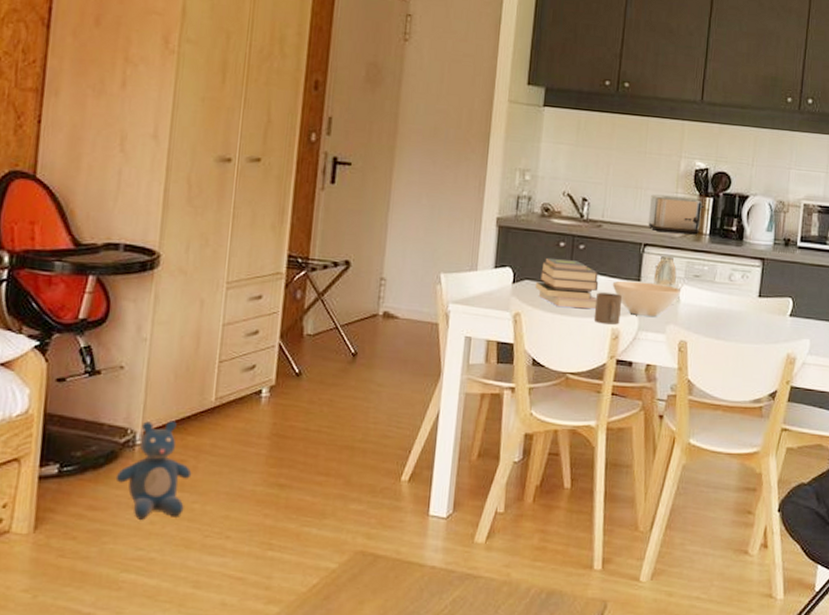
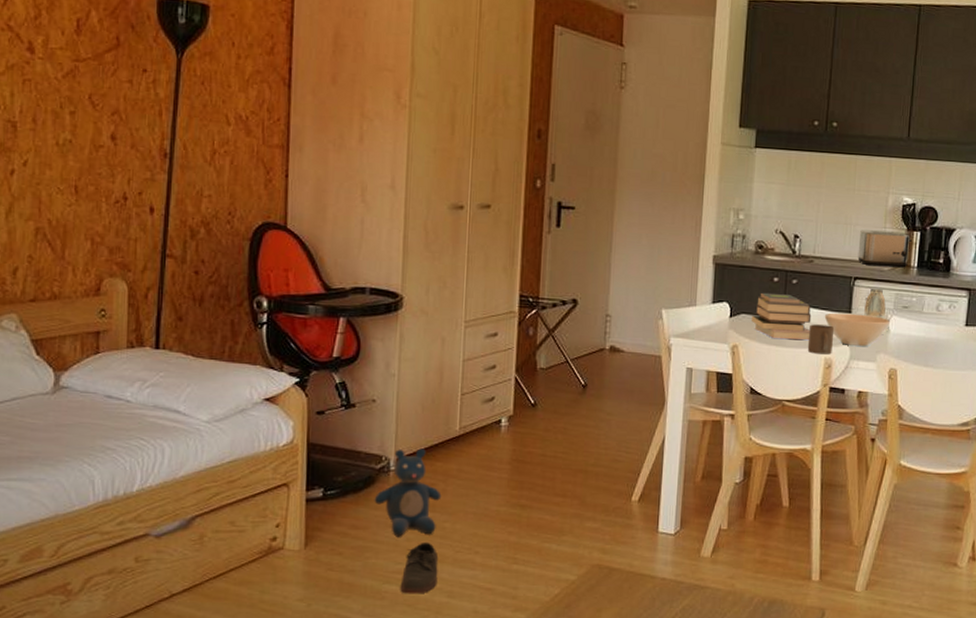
shoe: none [139,525,185,584] -> present [400,542,439,594]

